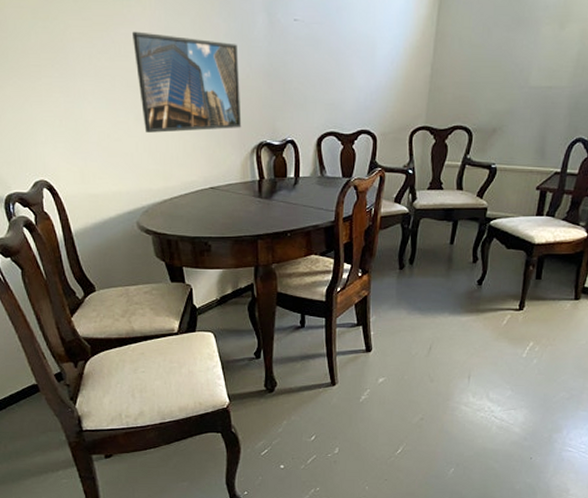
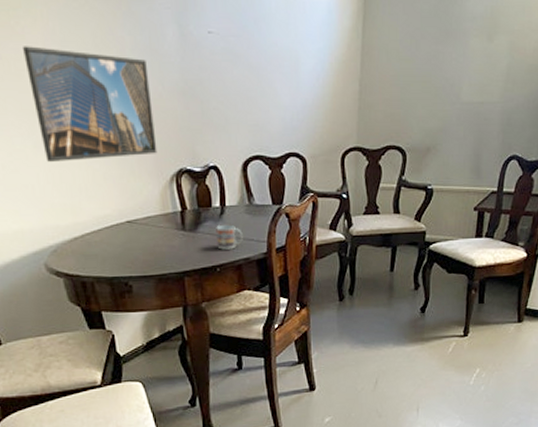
cup: none [289,193,313,217] -> present [216,224,243,250]

